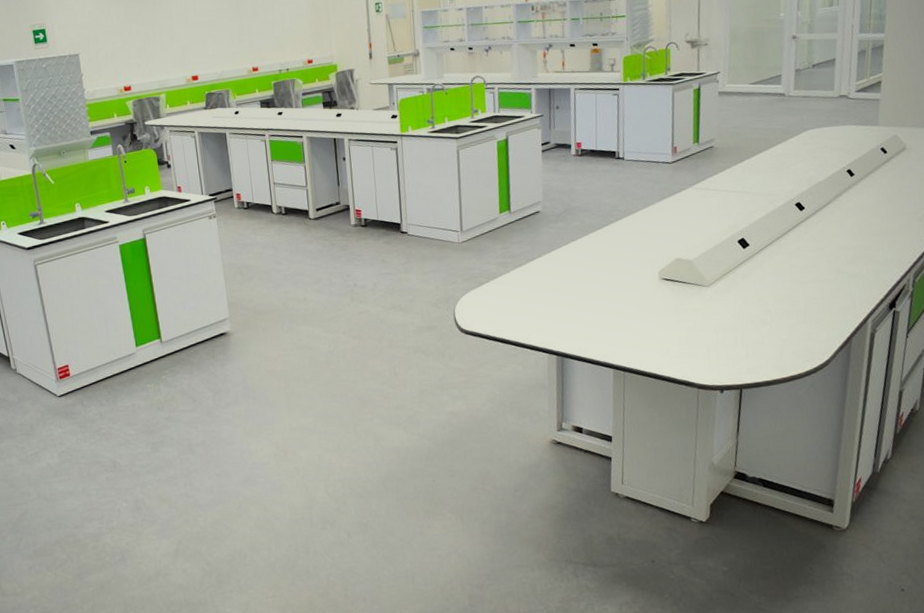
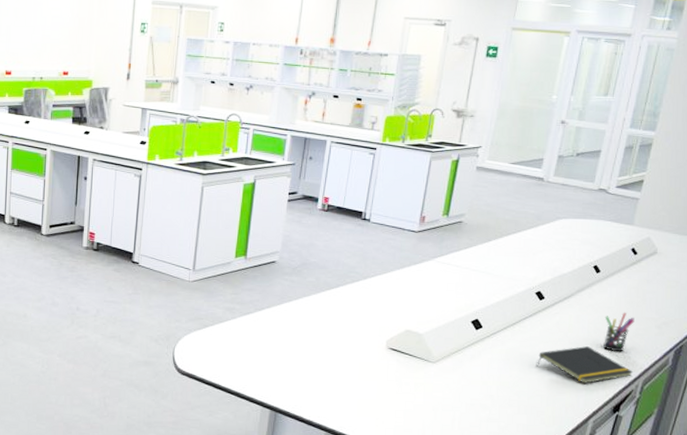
notepad: none [807,248,903,285] -> present [536,346,634,384]
pen holder: none [866,210,896,250] -> present [602,312,635,352]

